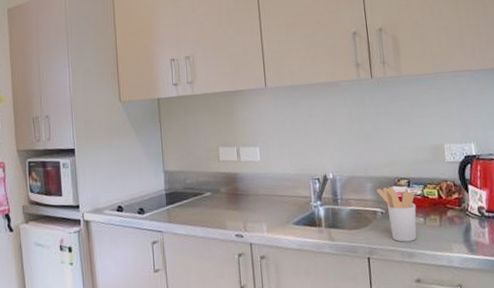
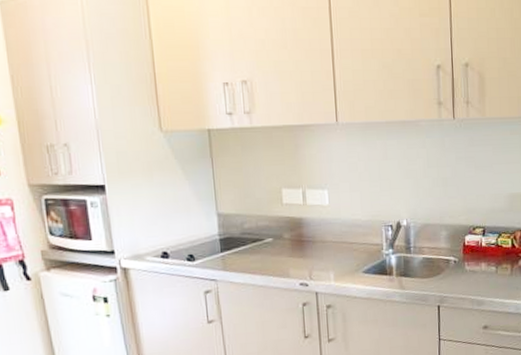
utensil holder: present [377,187,417,242] -> none [451,235,489,291]

